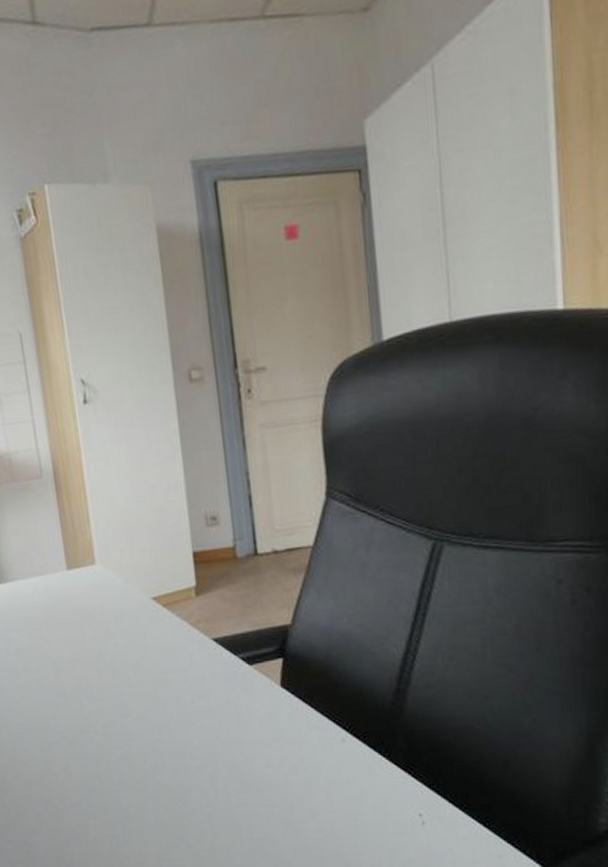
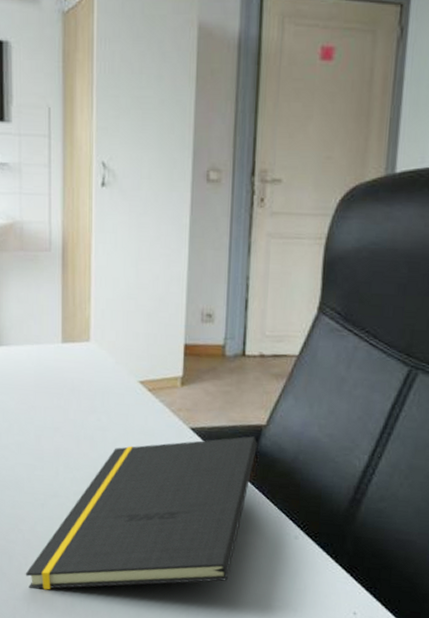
notepad: none [64,638,287,833] -> present [25,436,257,590]

